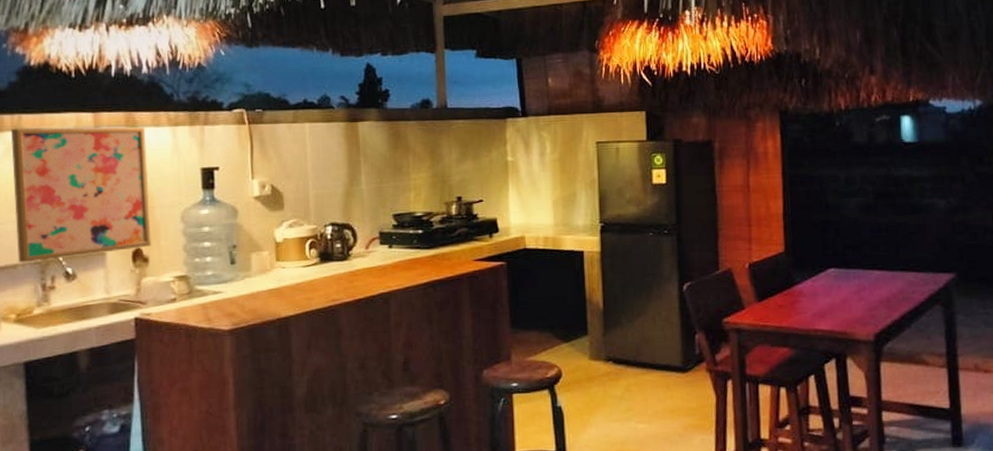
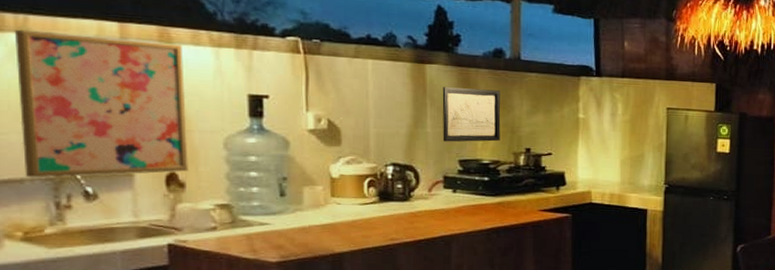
wall art: none [374,141,432,197] -> present [442,87,501,142]

